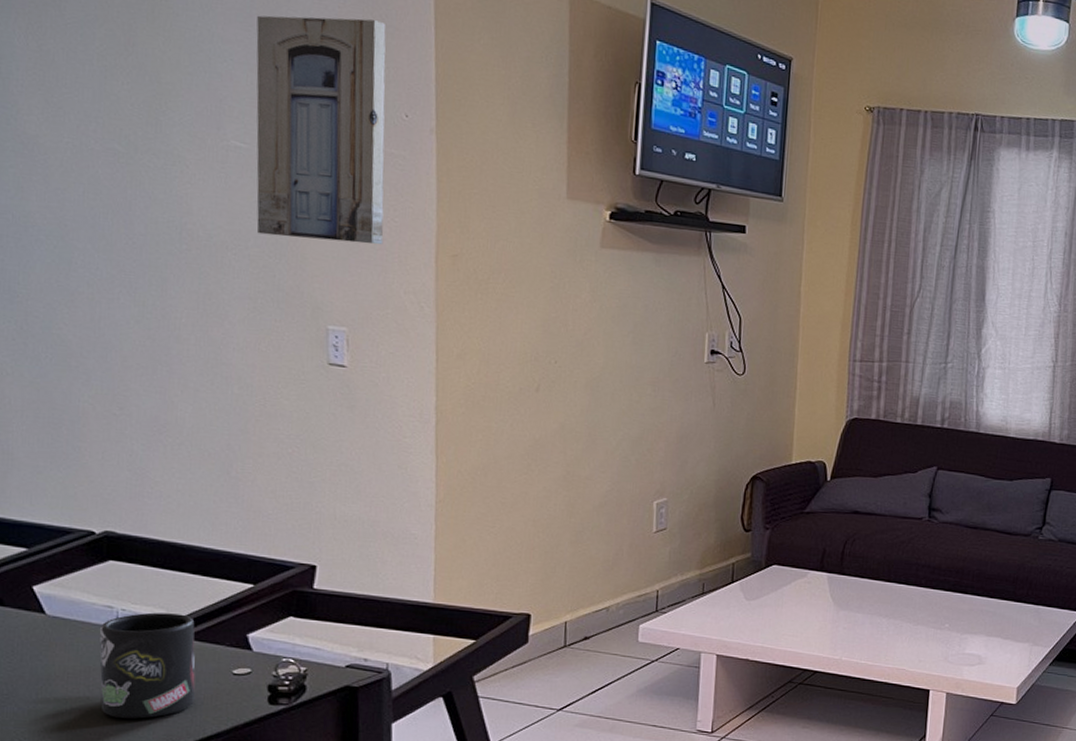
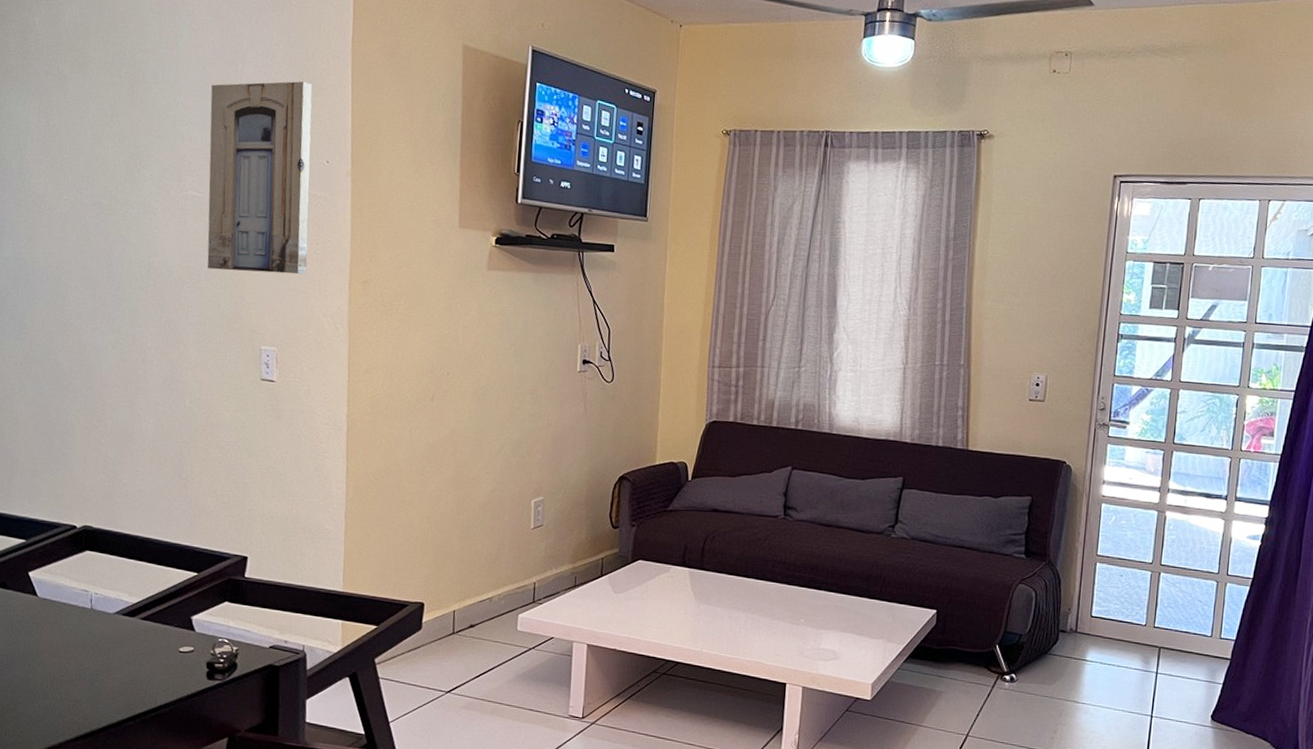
mug: present [100,612,196,719] -> none [76,596,151,689]

